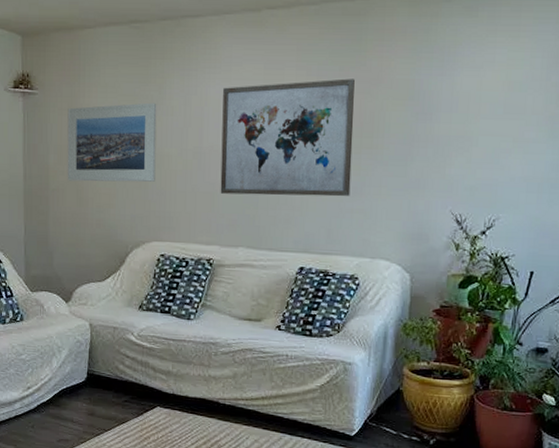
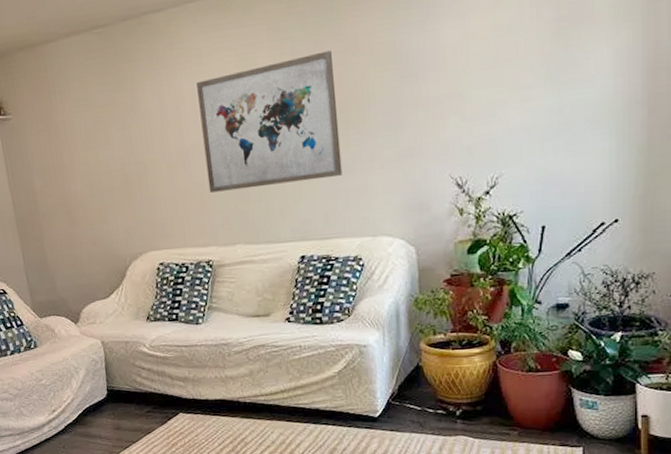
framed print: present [67,102,157,182] -> none [44,109,143,203]

